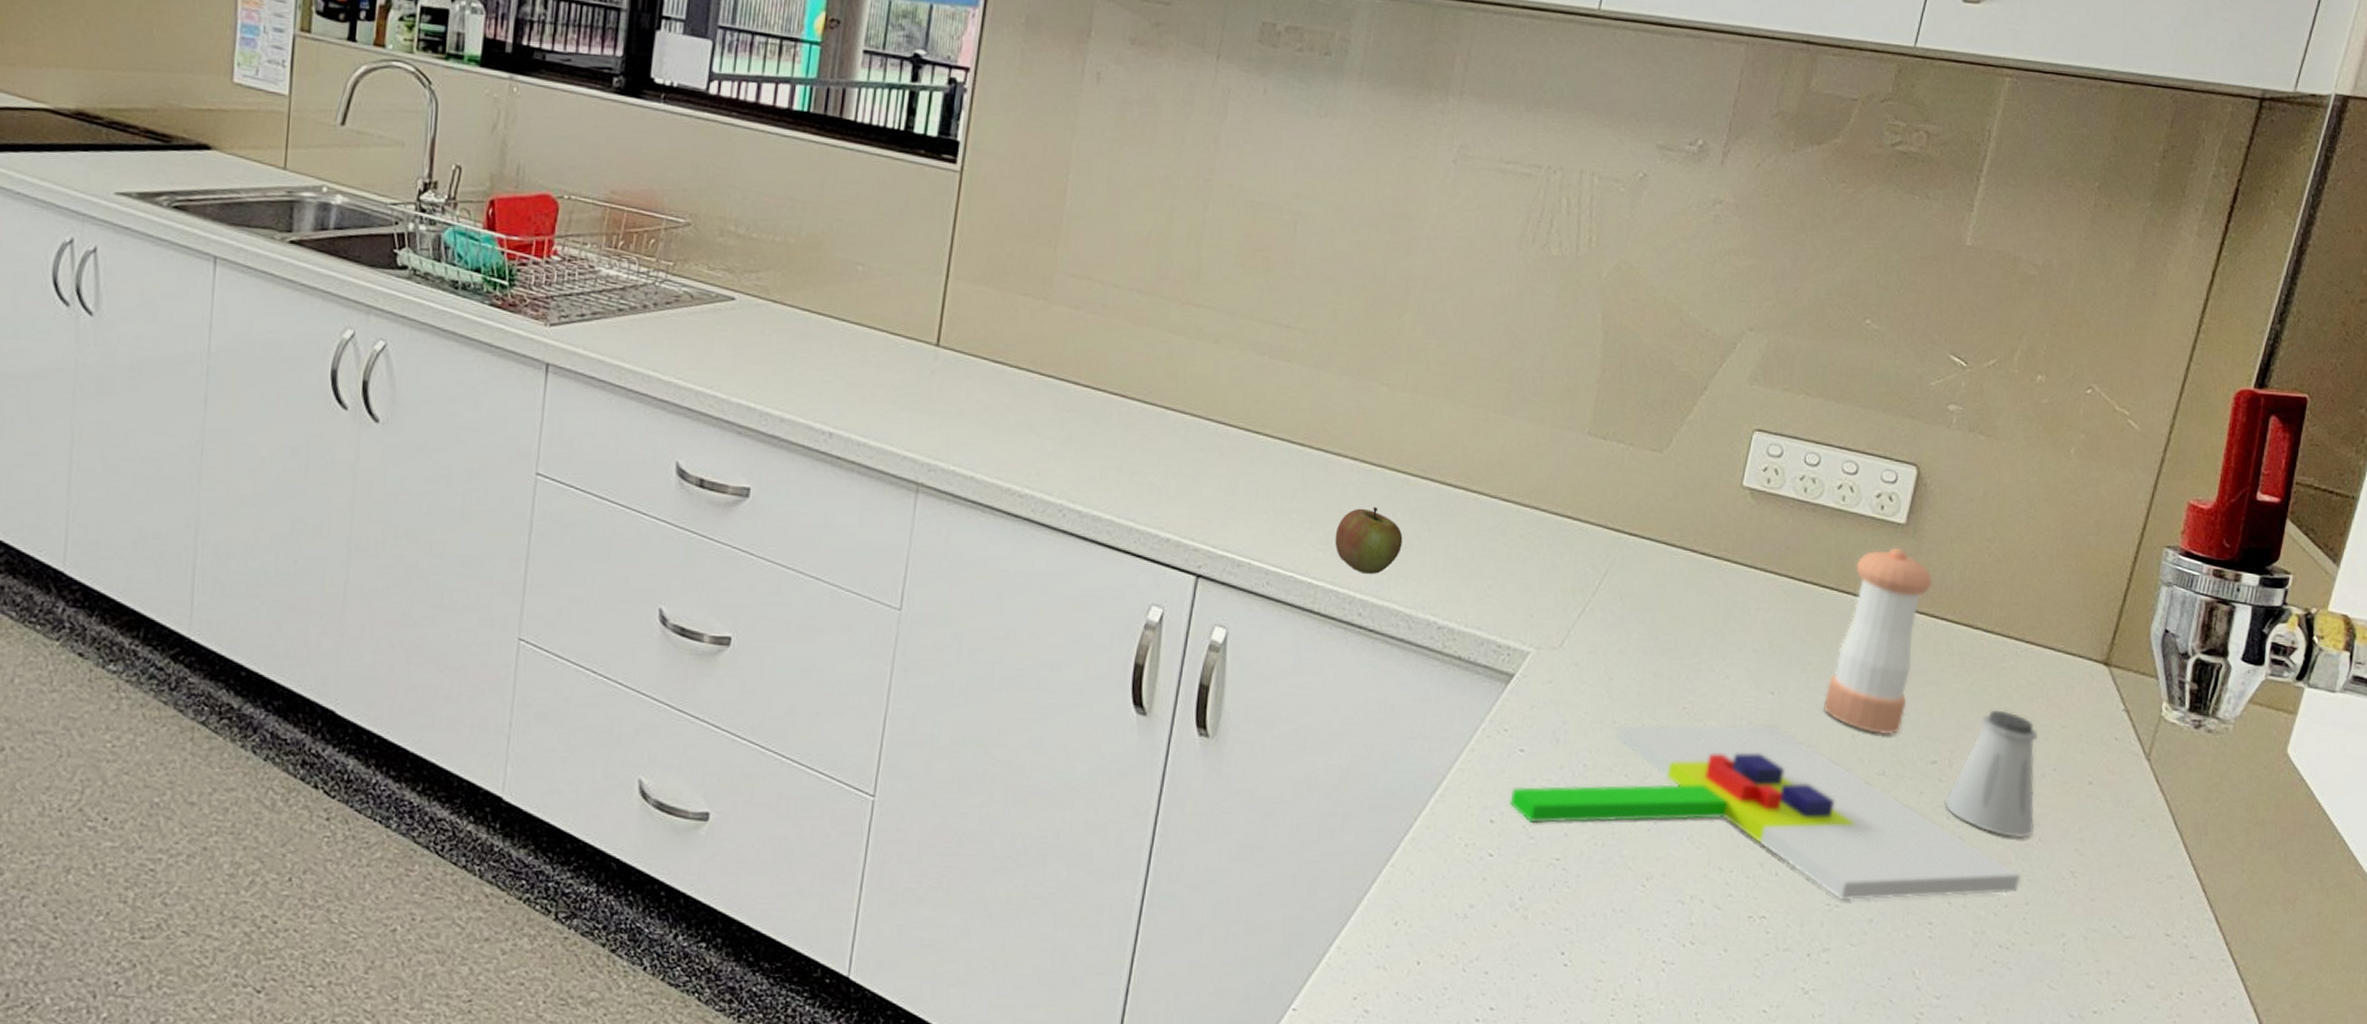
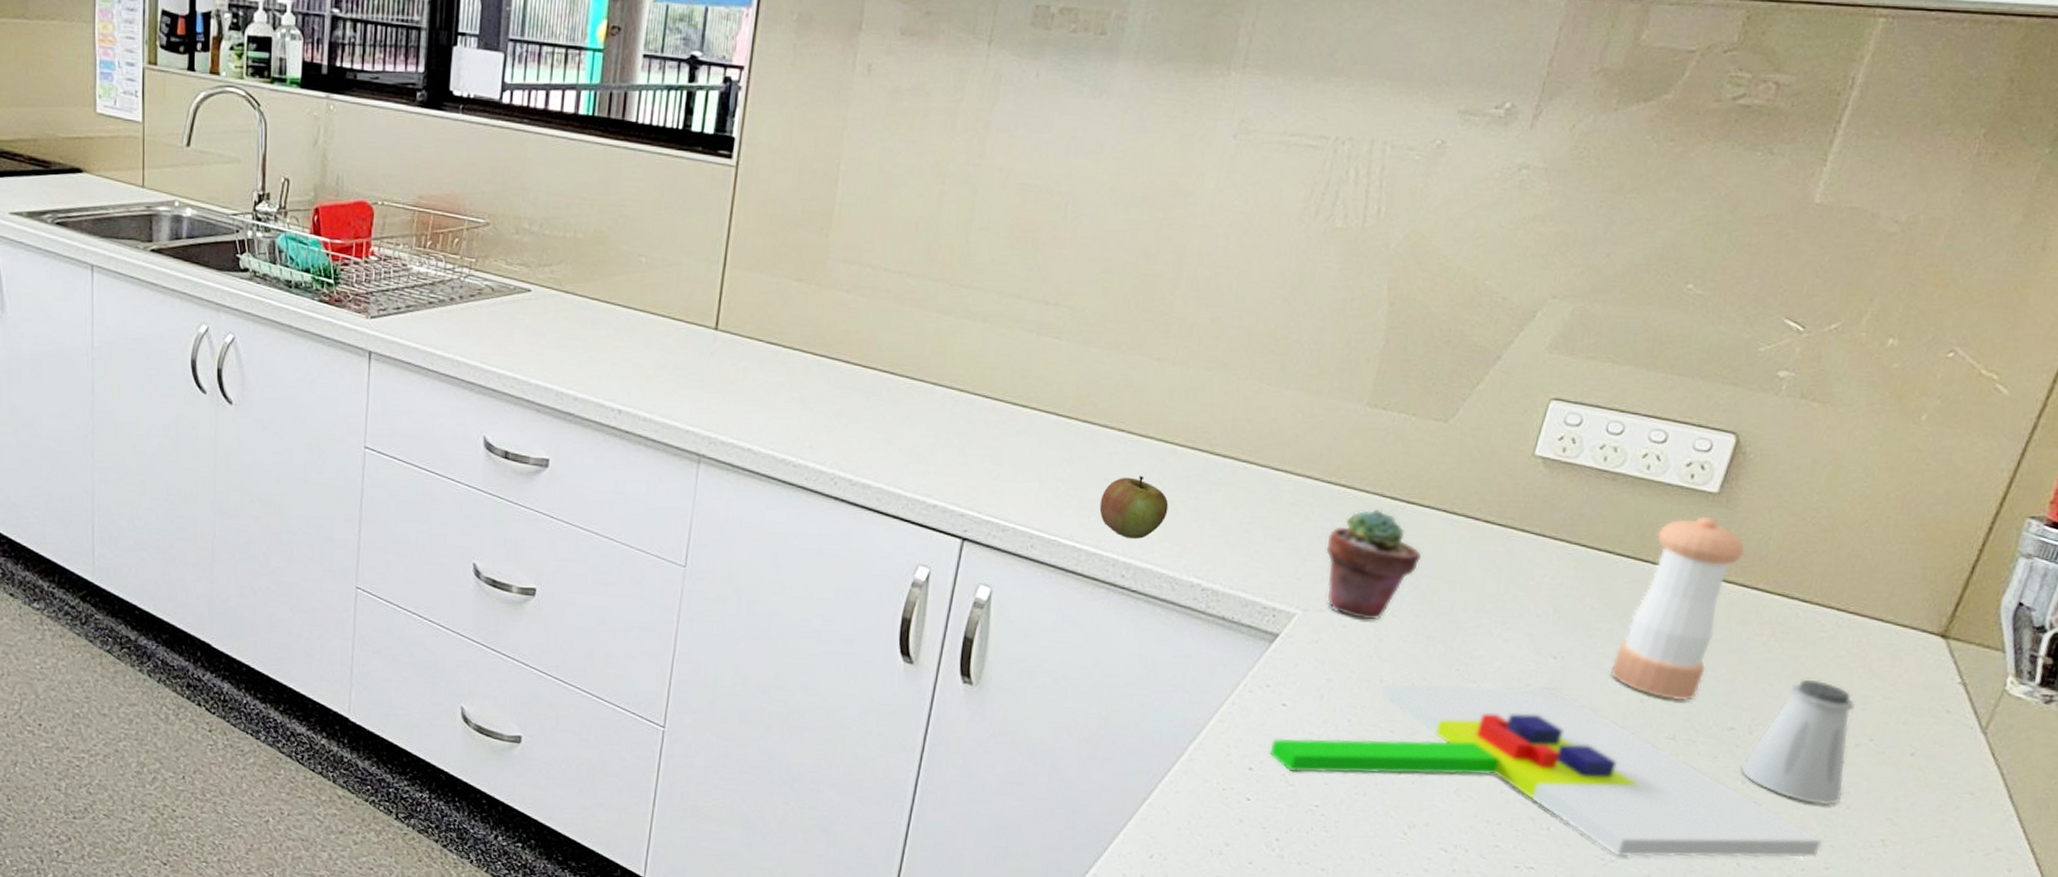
potted succulent: none [1555,541,1646,657] -> present [1326,509,1423,620]

